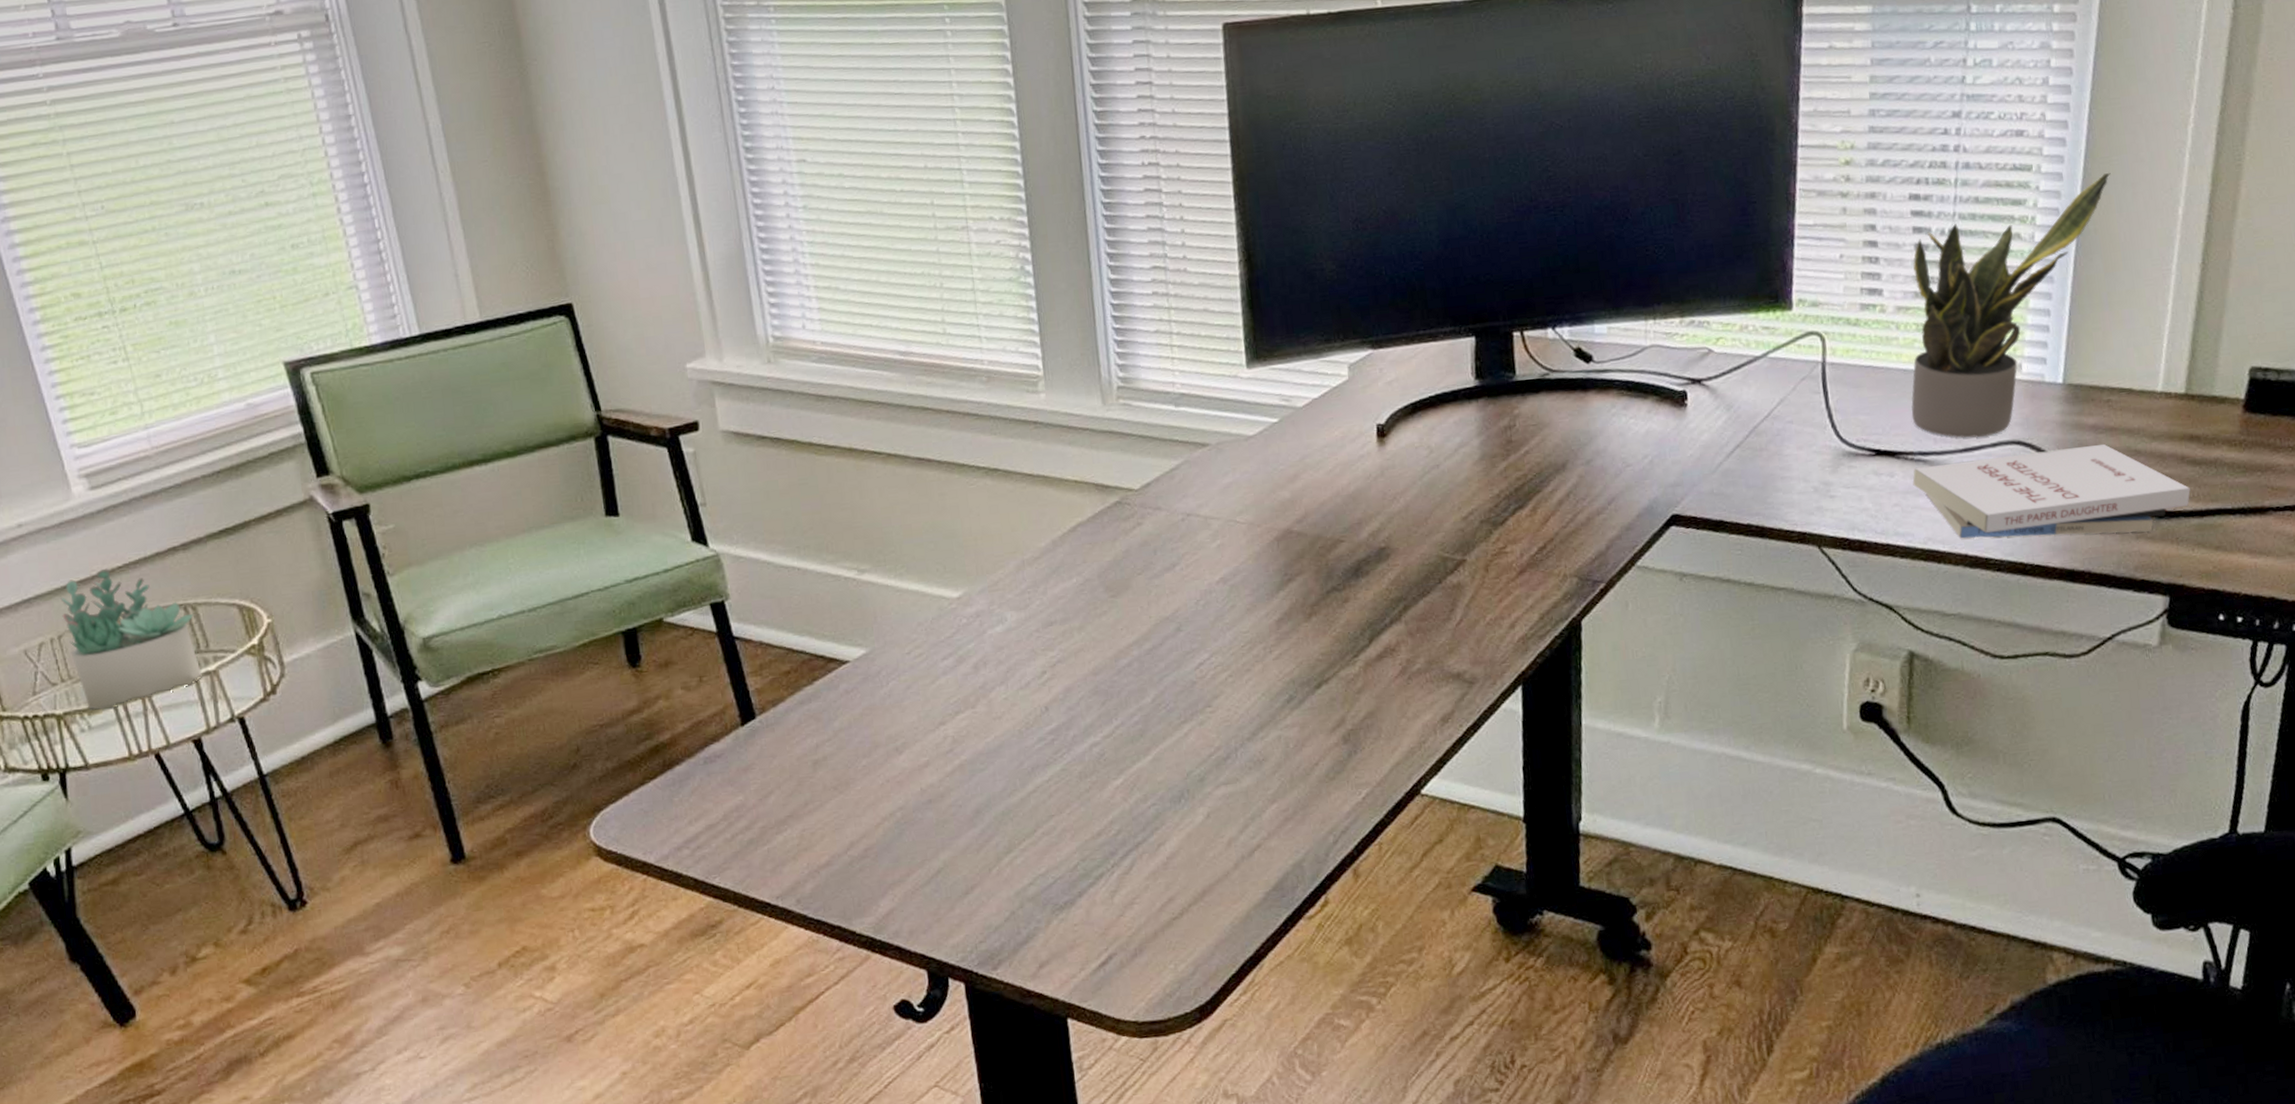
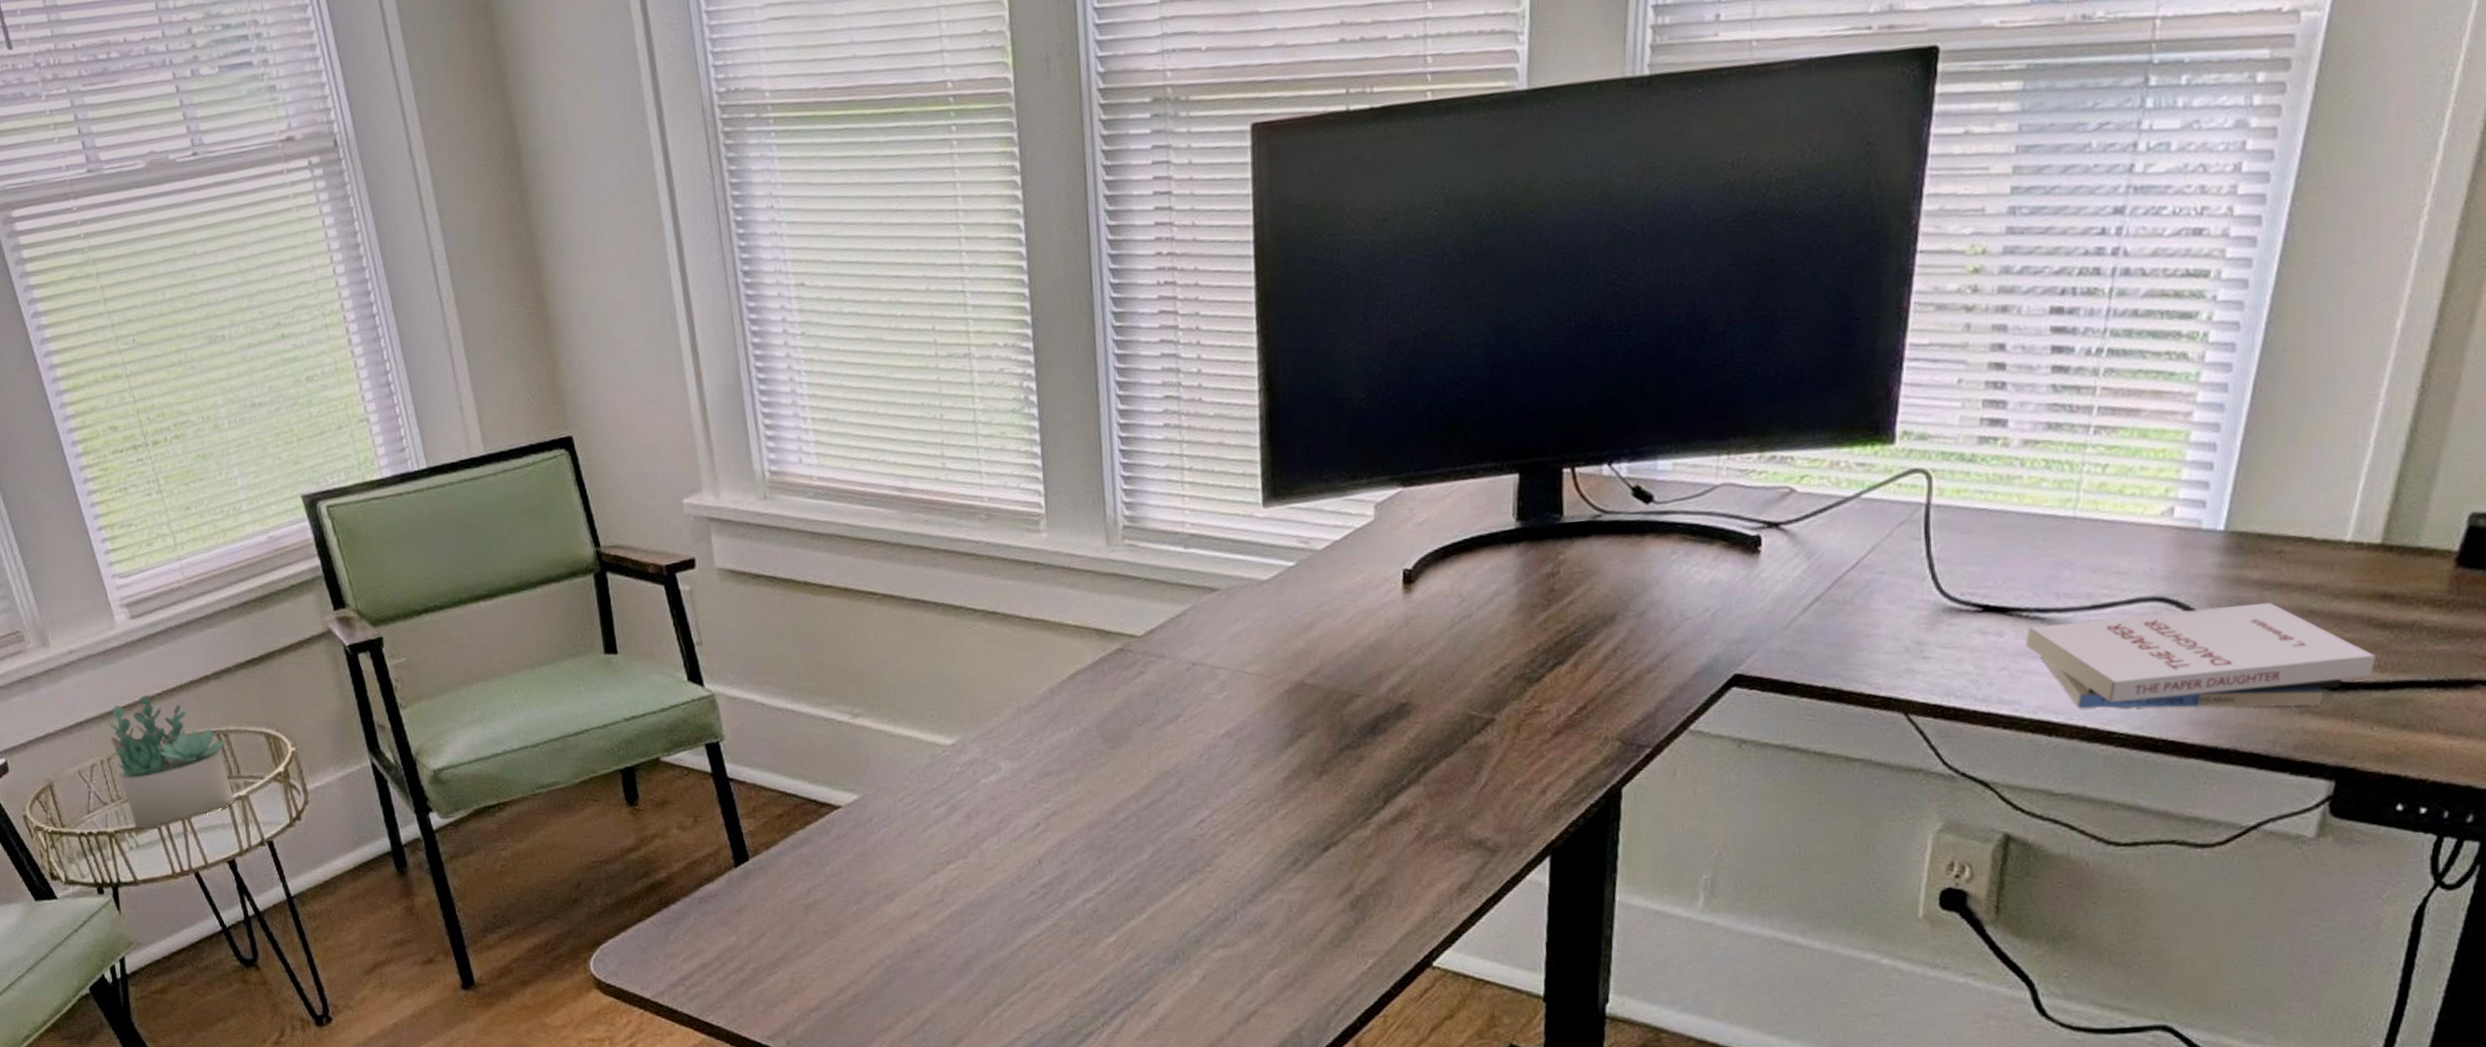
potted plant: present [1911,173,2111,438] -> none [2031,278,2312,593]

